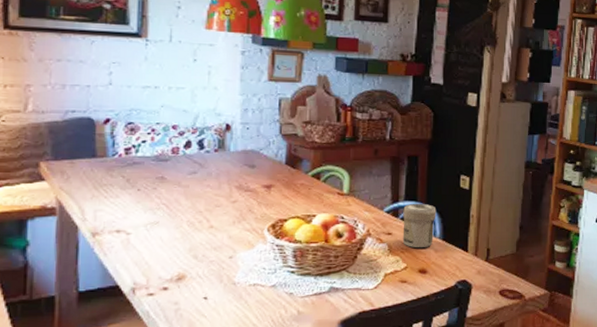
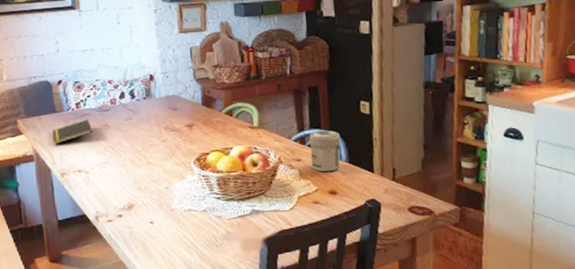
notepad: none [86,168,144,196] -> present [51,119,93,144]

